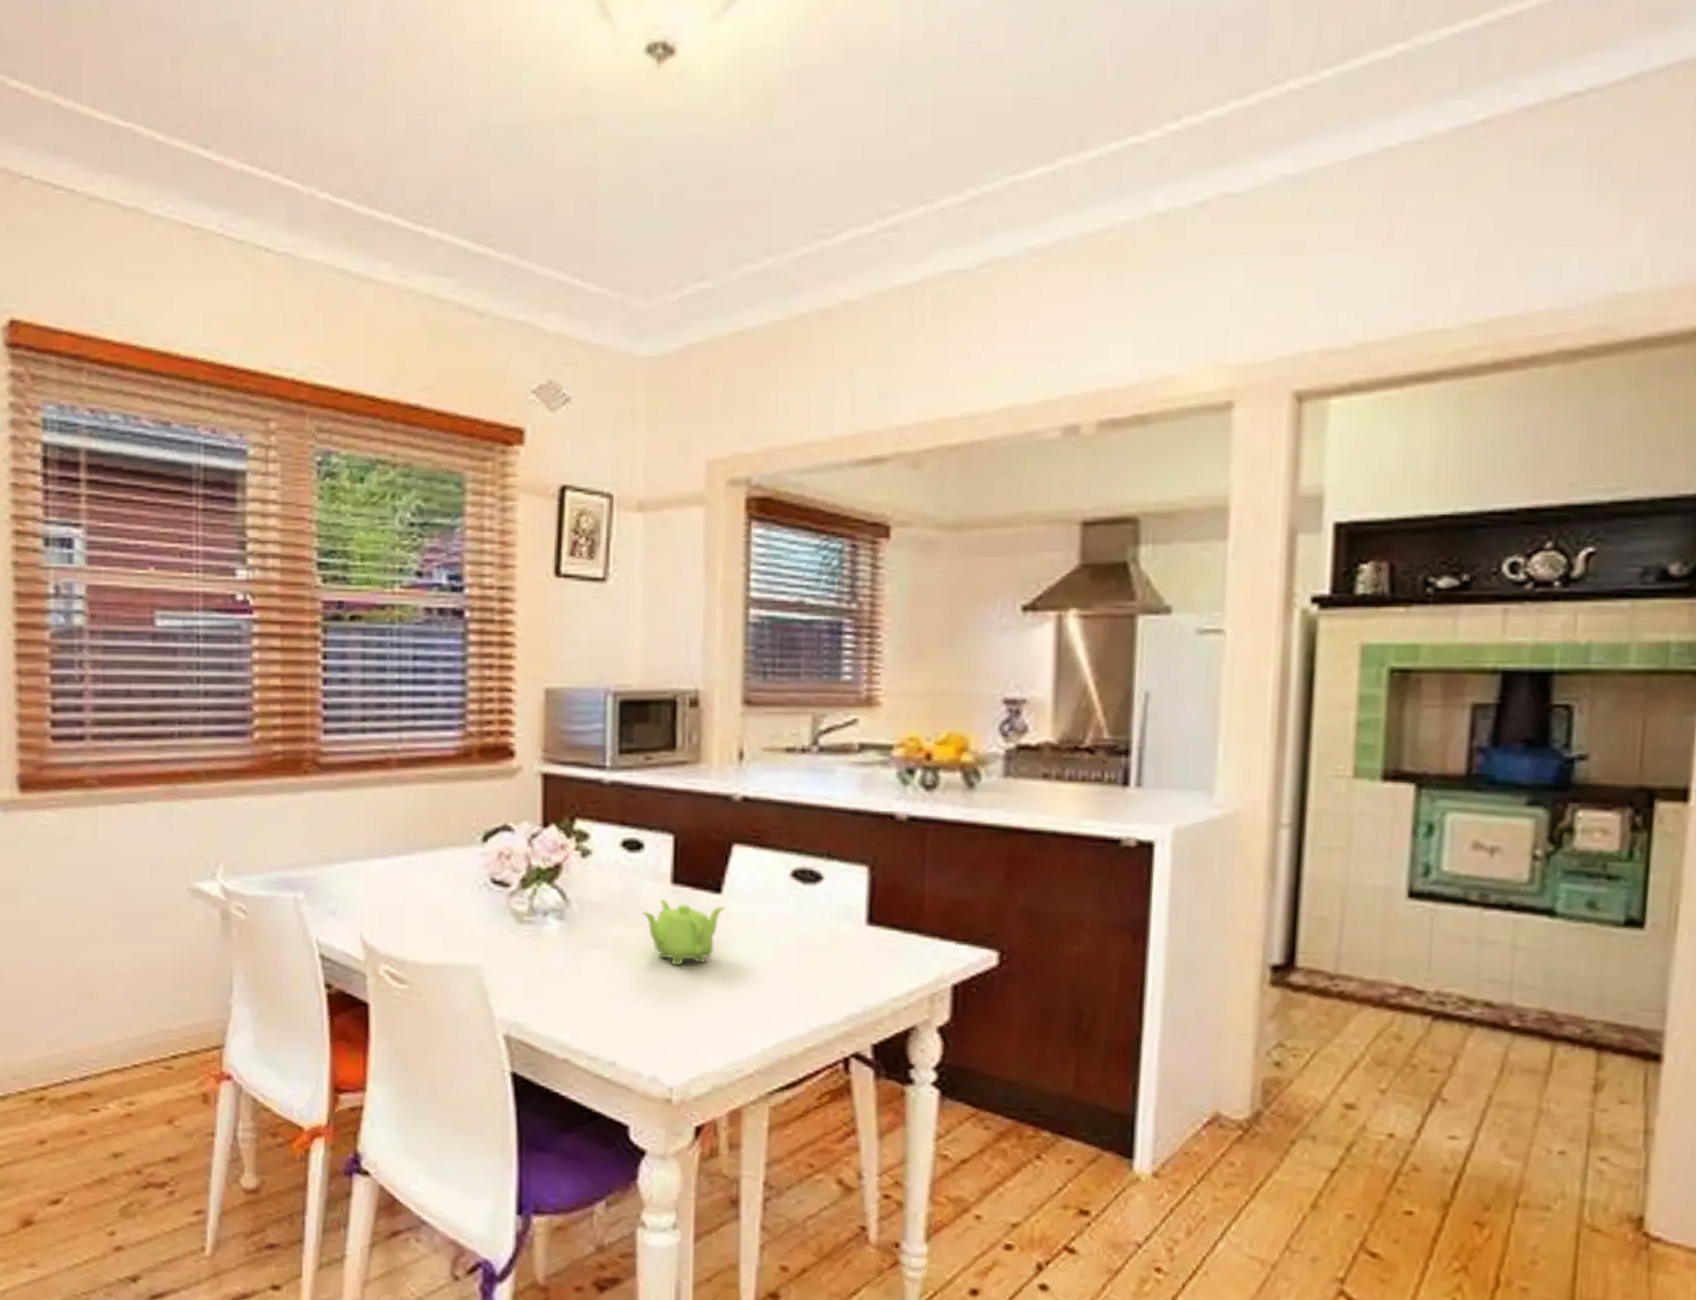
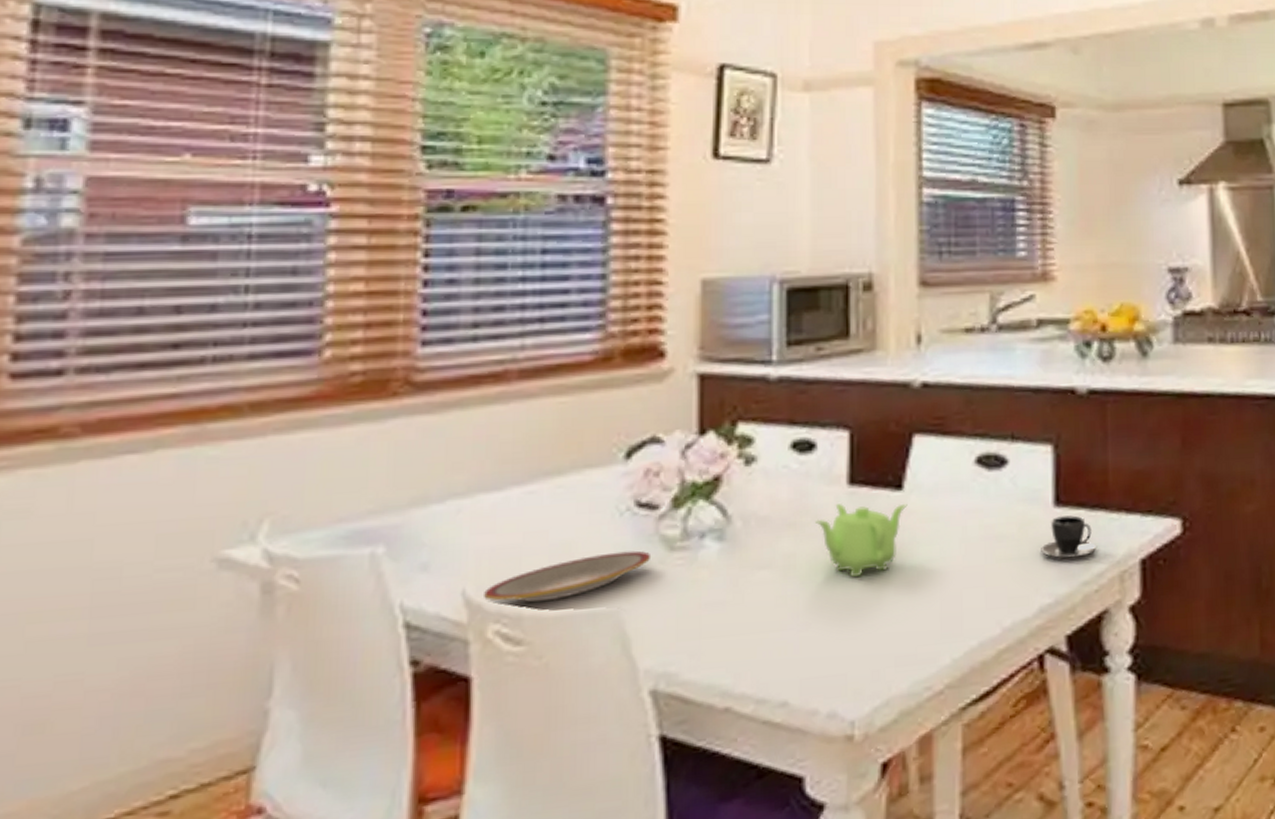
plate: none [376,919,504,952] -> present [484,550,652,603]
teacup: none [851,934,907,975] -> present [1041,515,1096,559]

